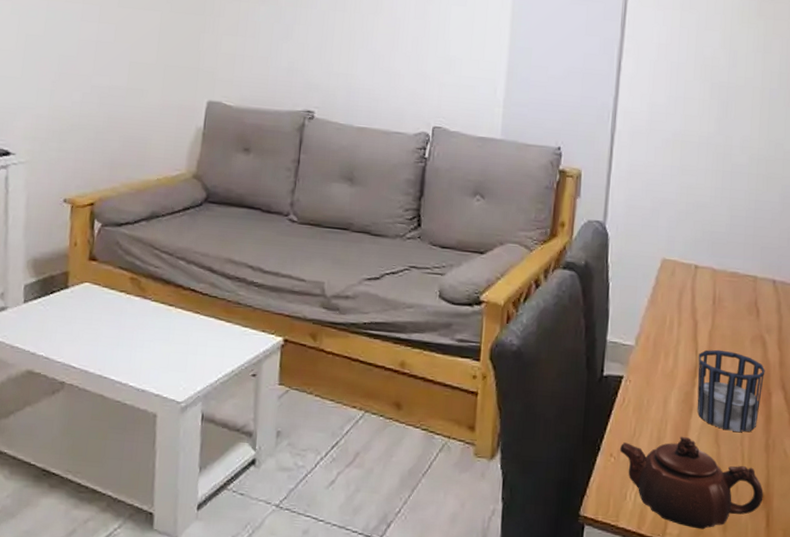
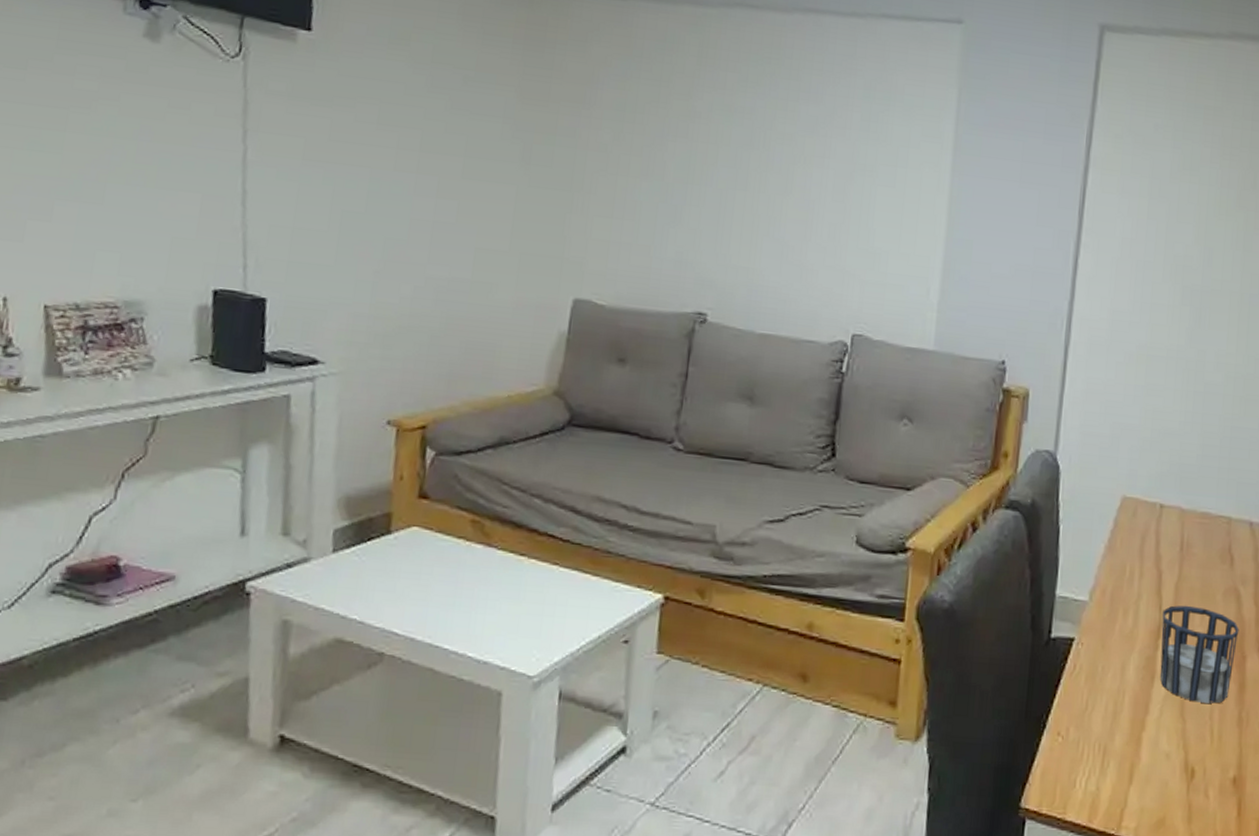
teapot: present [619,436,763,530] -> none [1068,709,1235,821]

